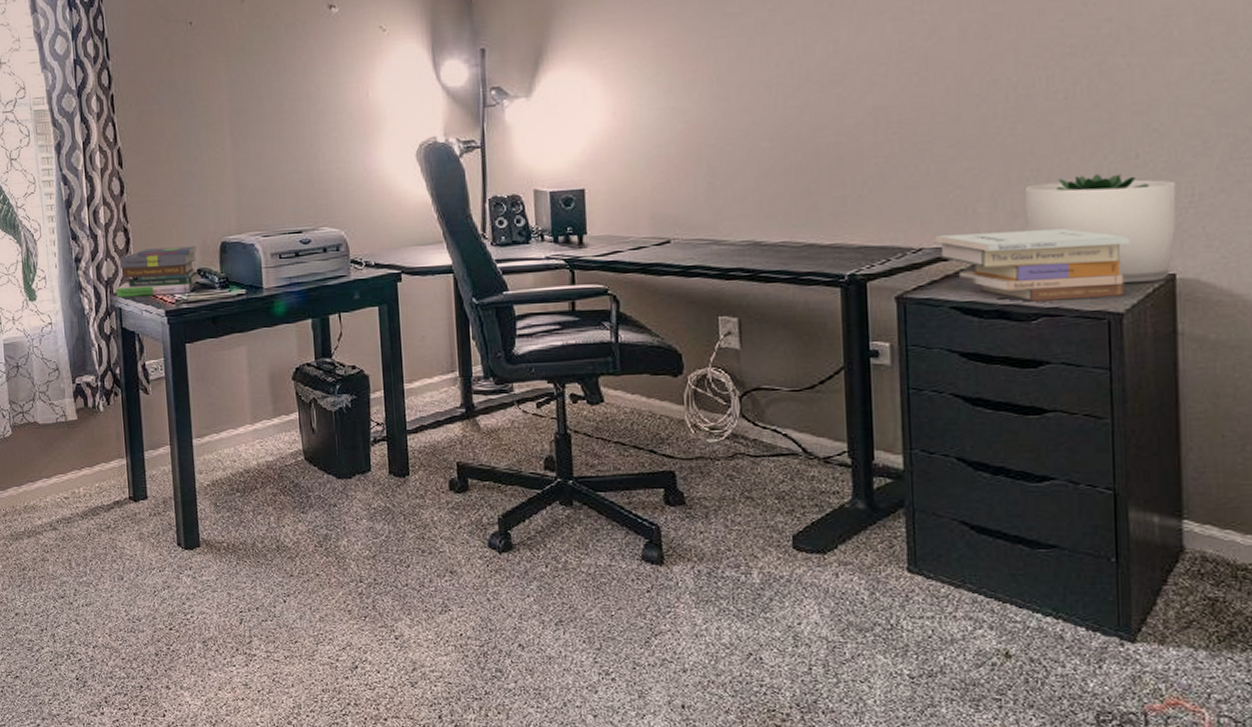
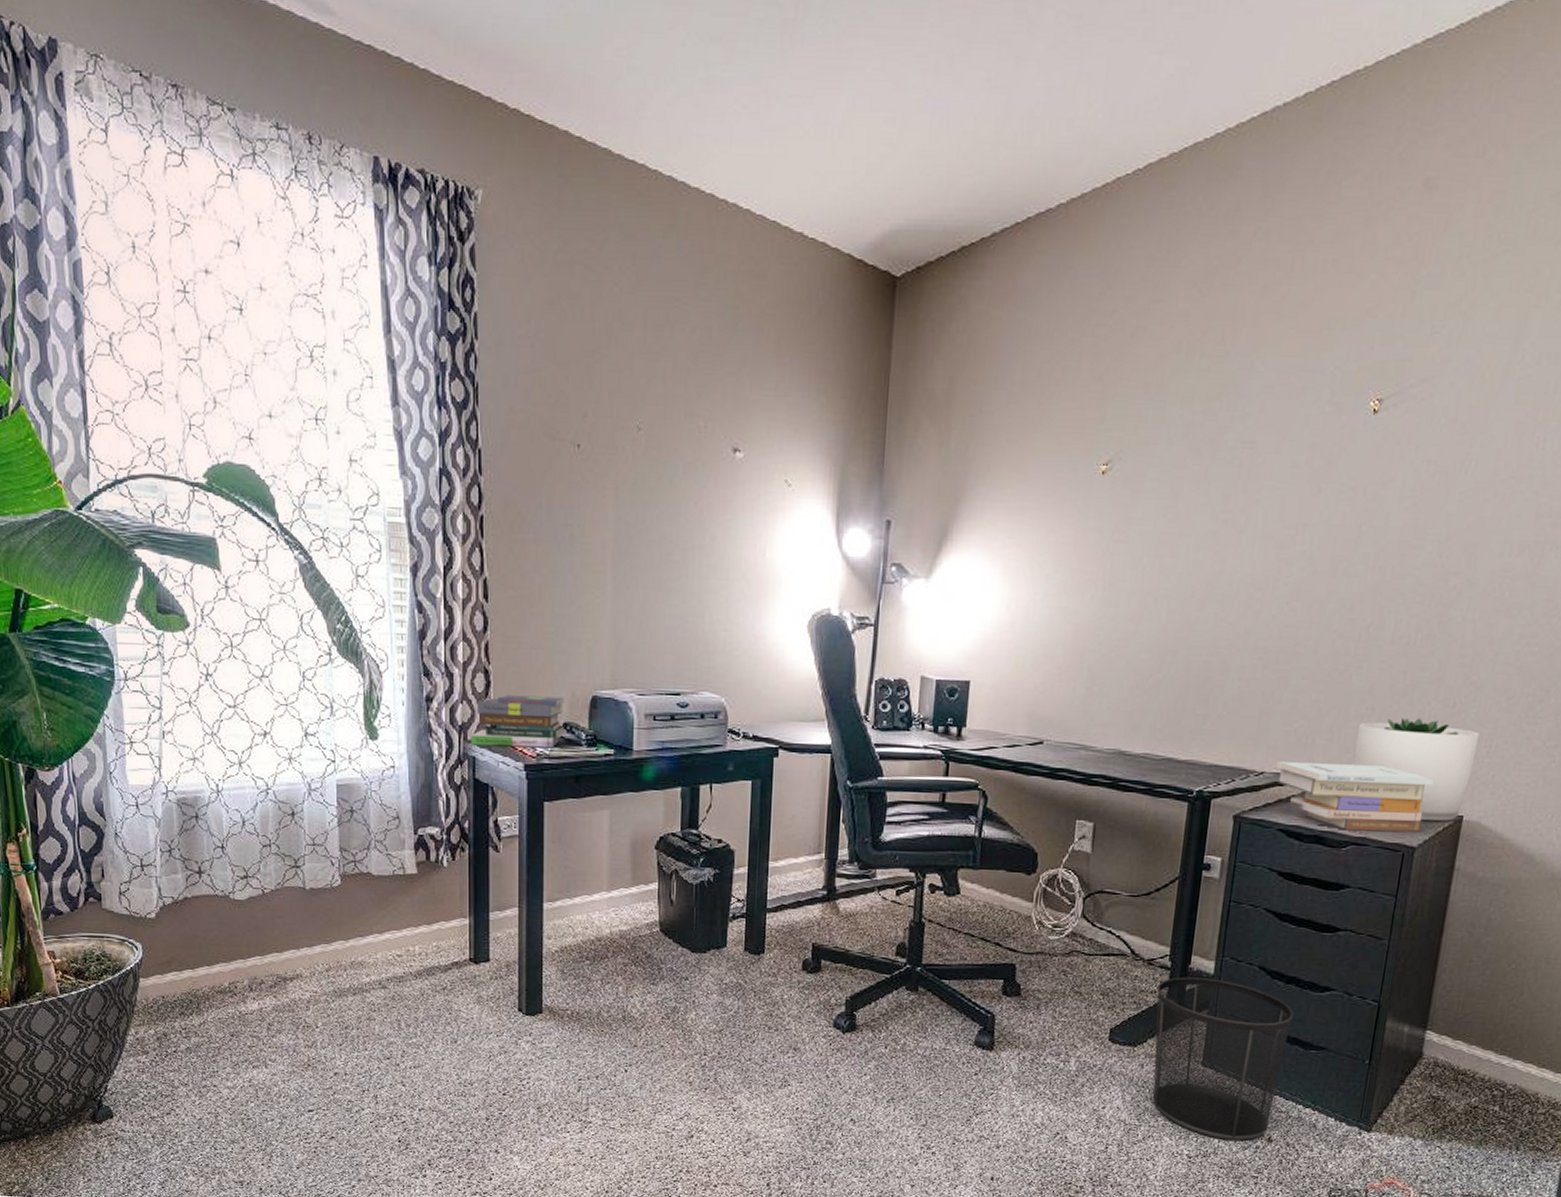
waste bin: none [838,474,1010,658] -> present [1152,977,1294,1142]

